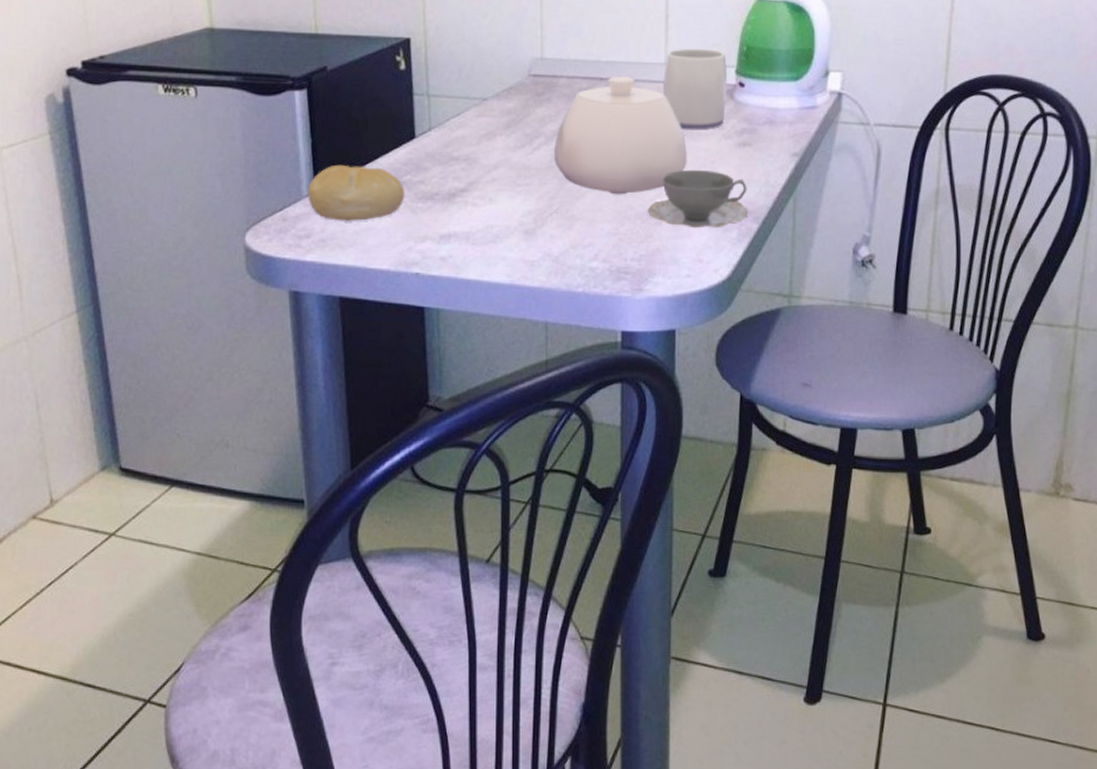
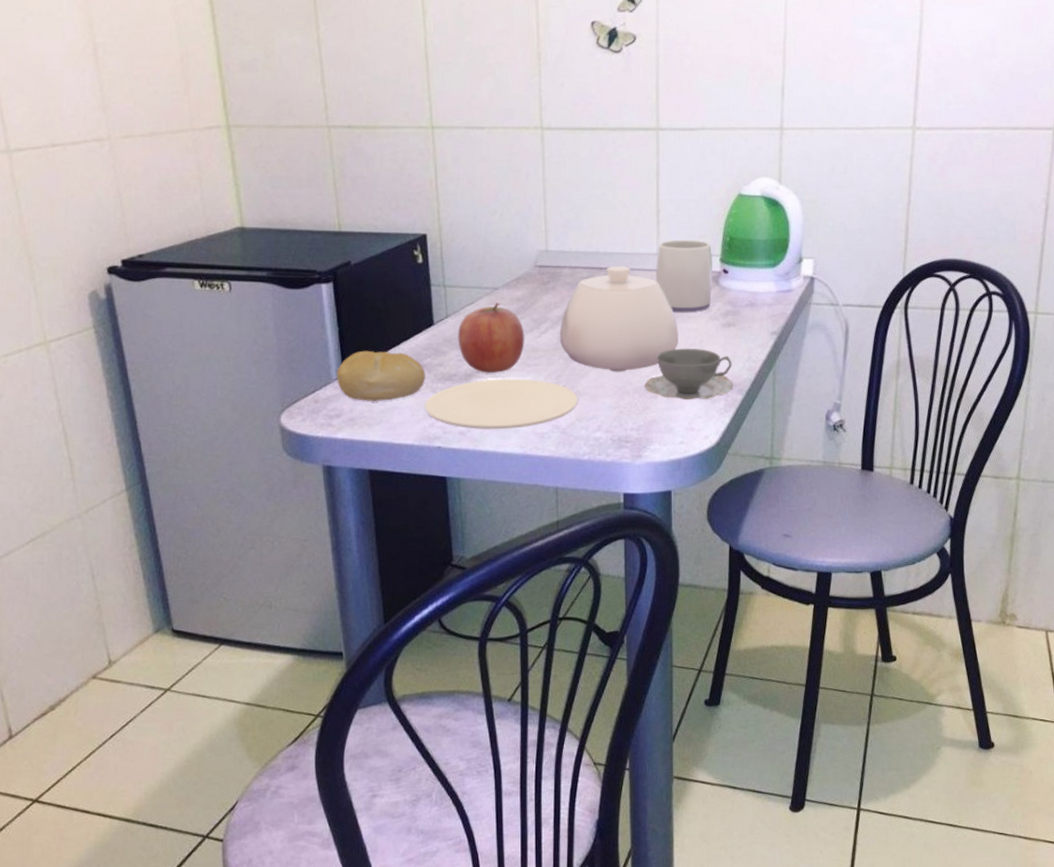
plate: none [402,199,573,255] -> present [424,378,578,429]
fruit: none [441,114,515,194] -> present [458,302,525,374]

